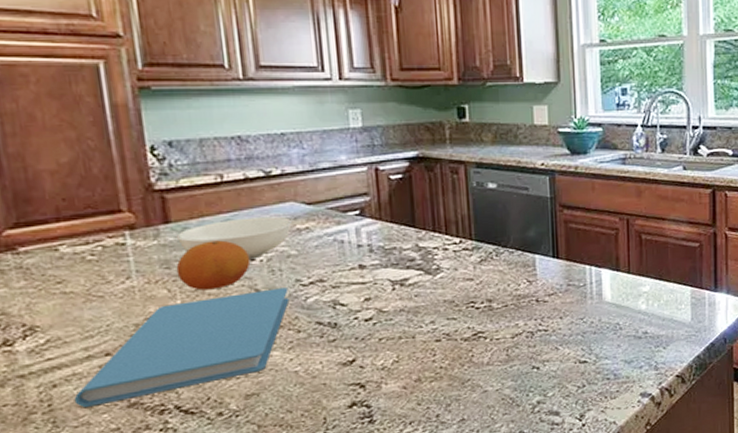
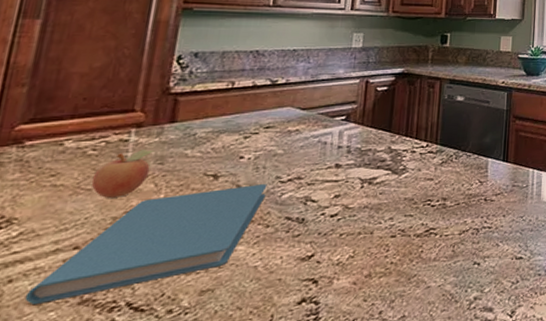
fruit: none [100,253,158,305] -> present [91,149,155,198]
bowl: present [175,216,293,261] -> none [177,119,286,159]
fruit: present [176,240,251,291] -> none [168,139,240,185]

